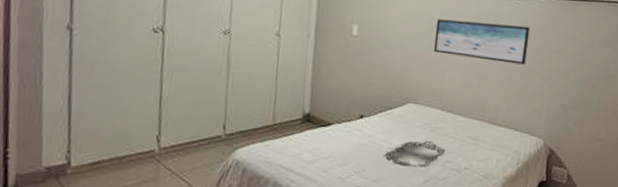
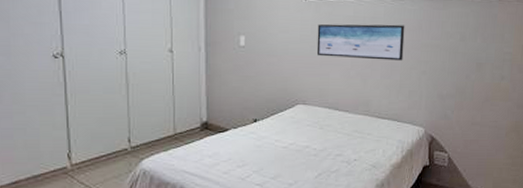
serving tray: present [383,140,446,168] -> none [278,137,336,162]

